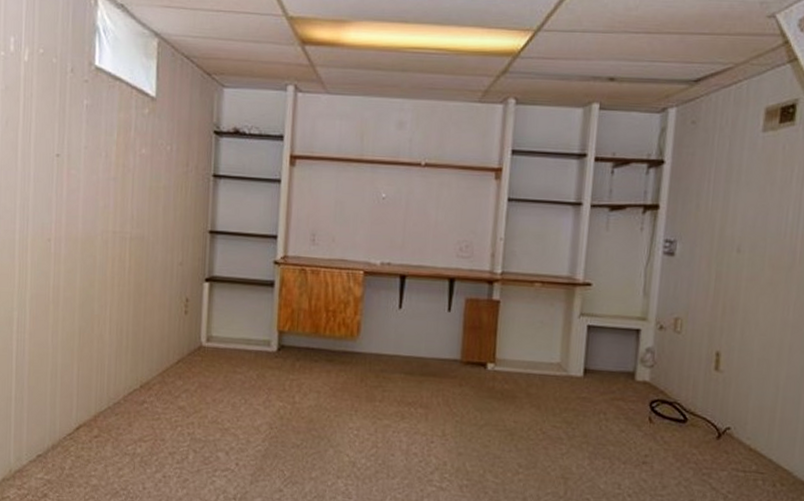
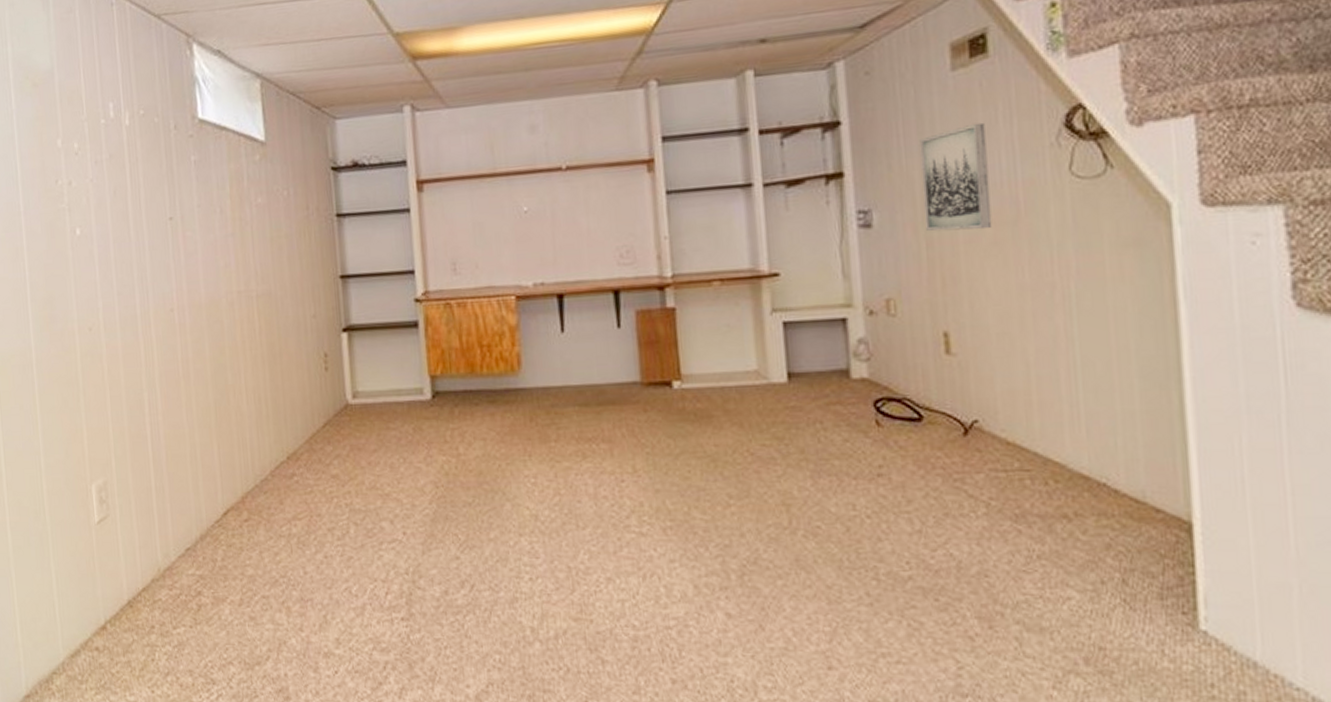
wall art: none [718,180,781,270] -> present [919,122,992,231]

